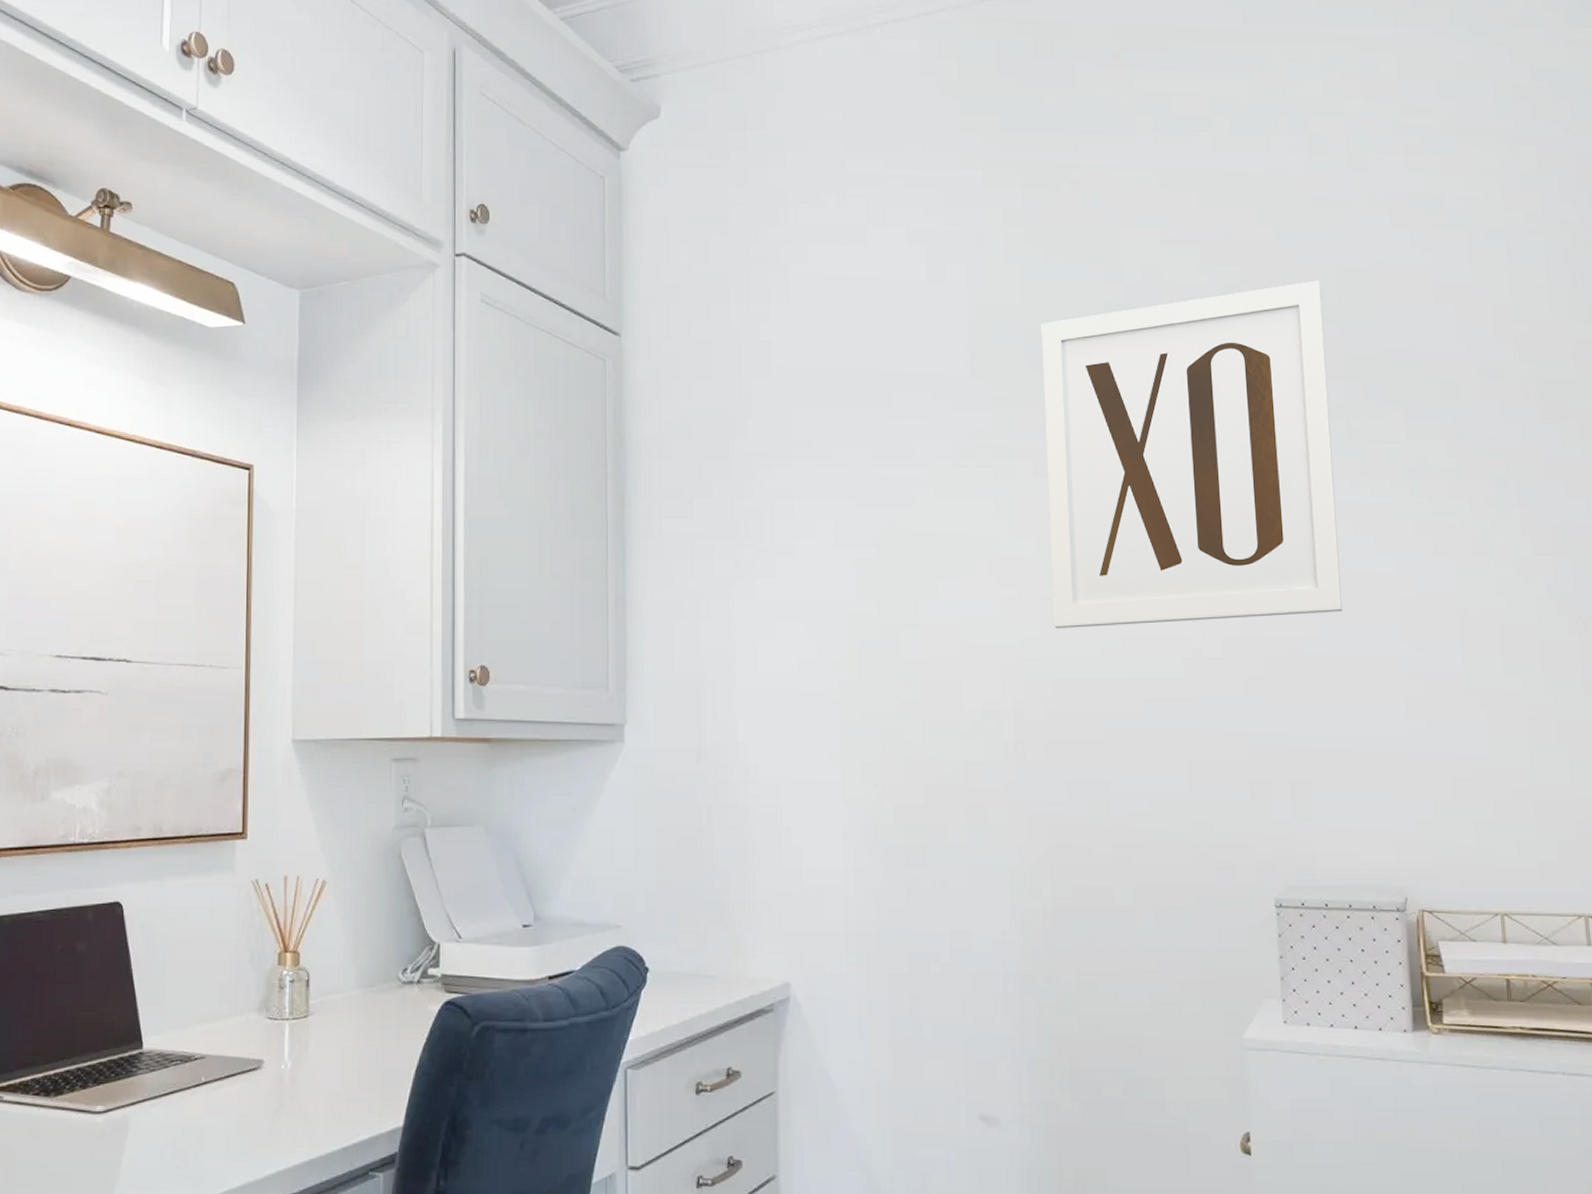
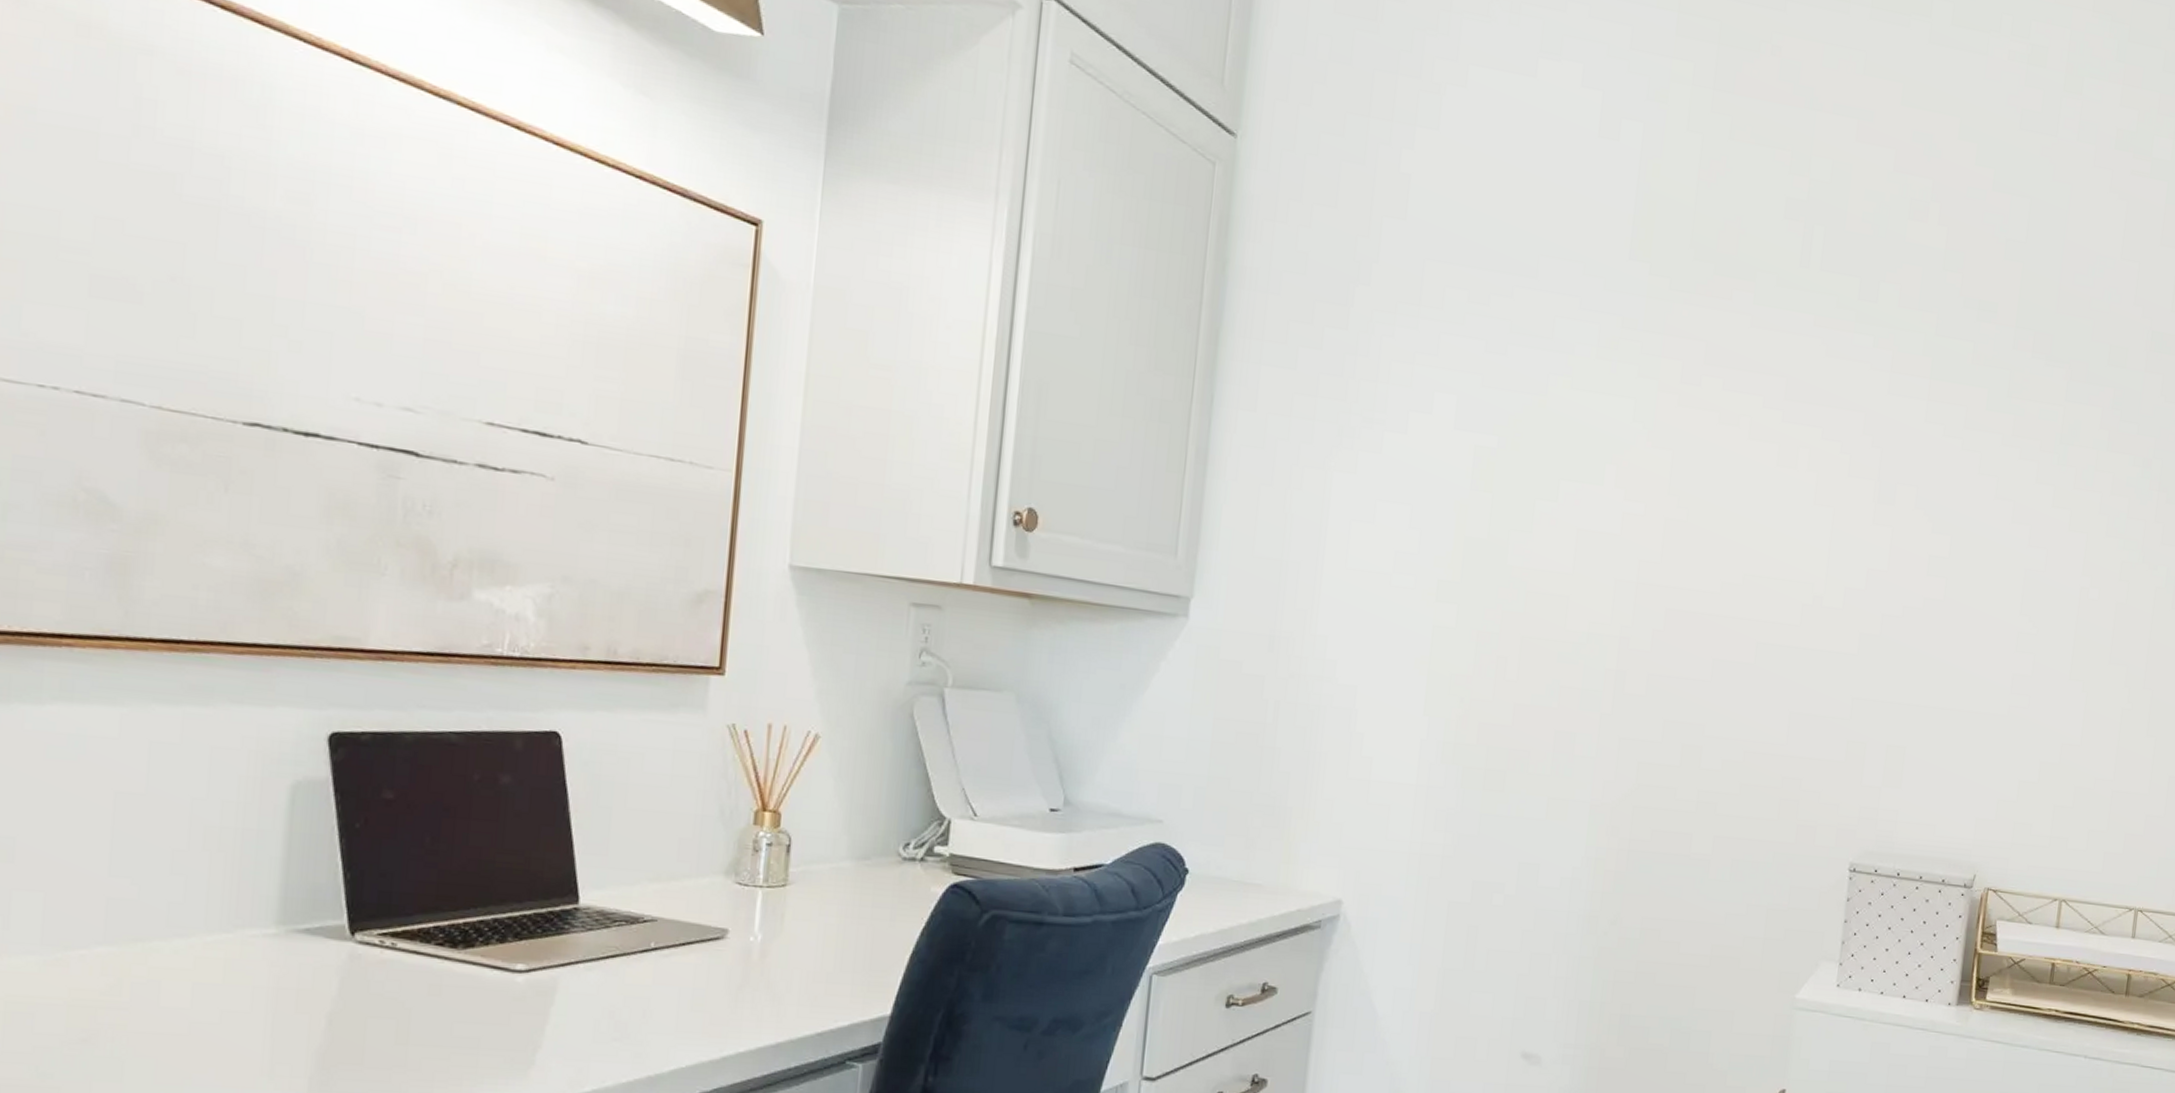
wall art: present [1041,280,1342,629] -> none [1676,207,2012,576]

